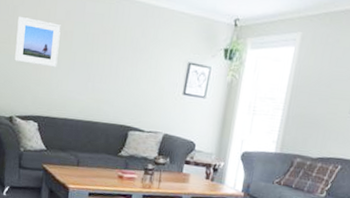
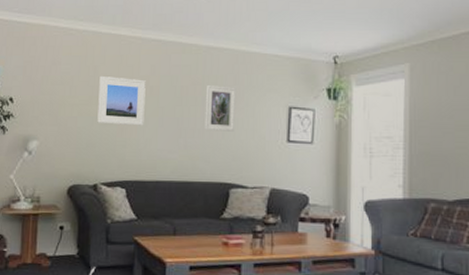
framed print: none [111,34,143,80] -> present [204,84,236,131]

